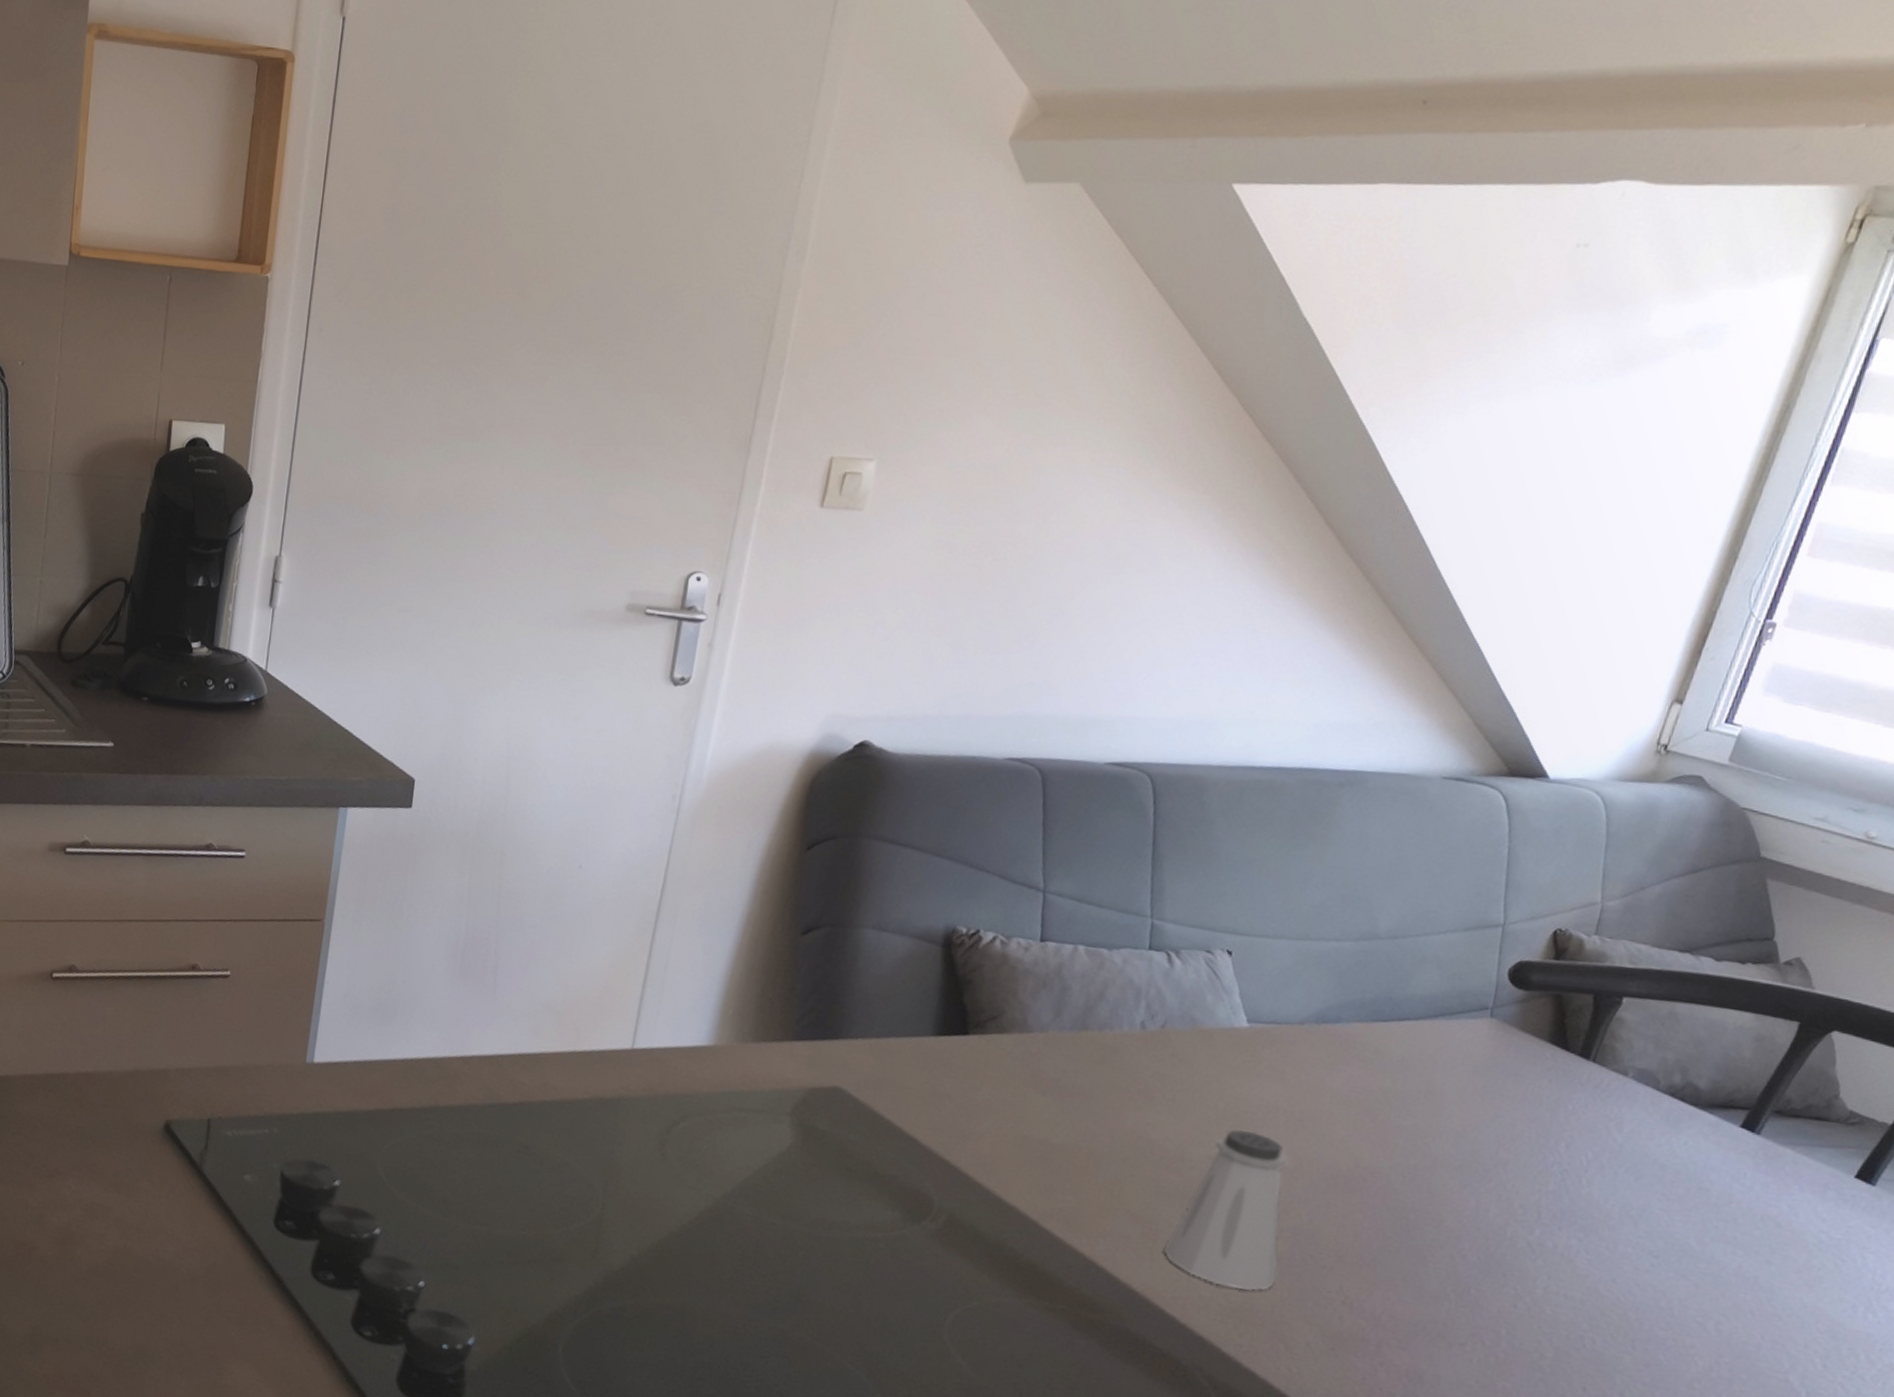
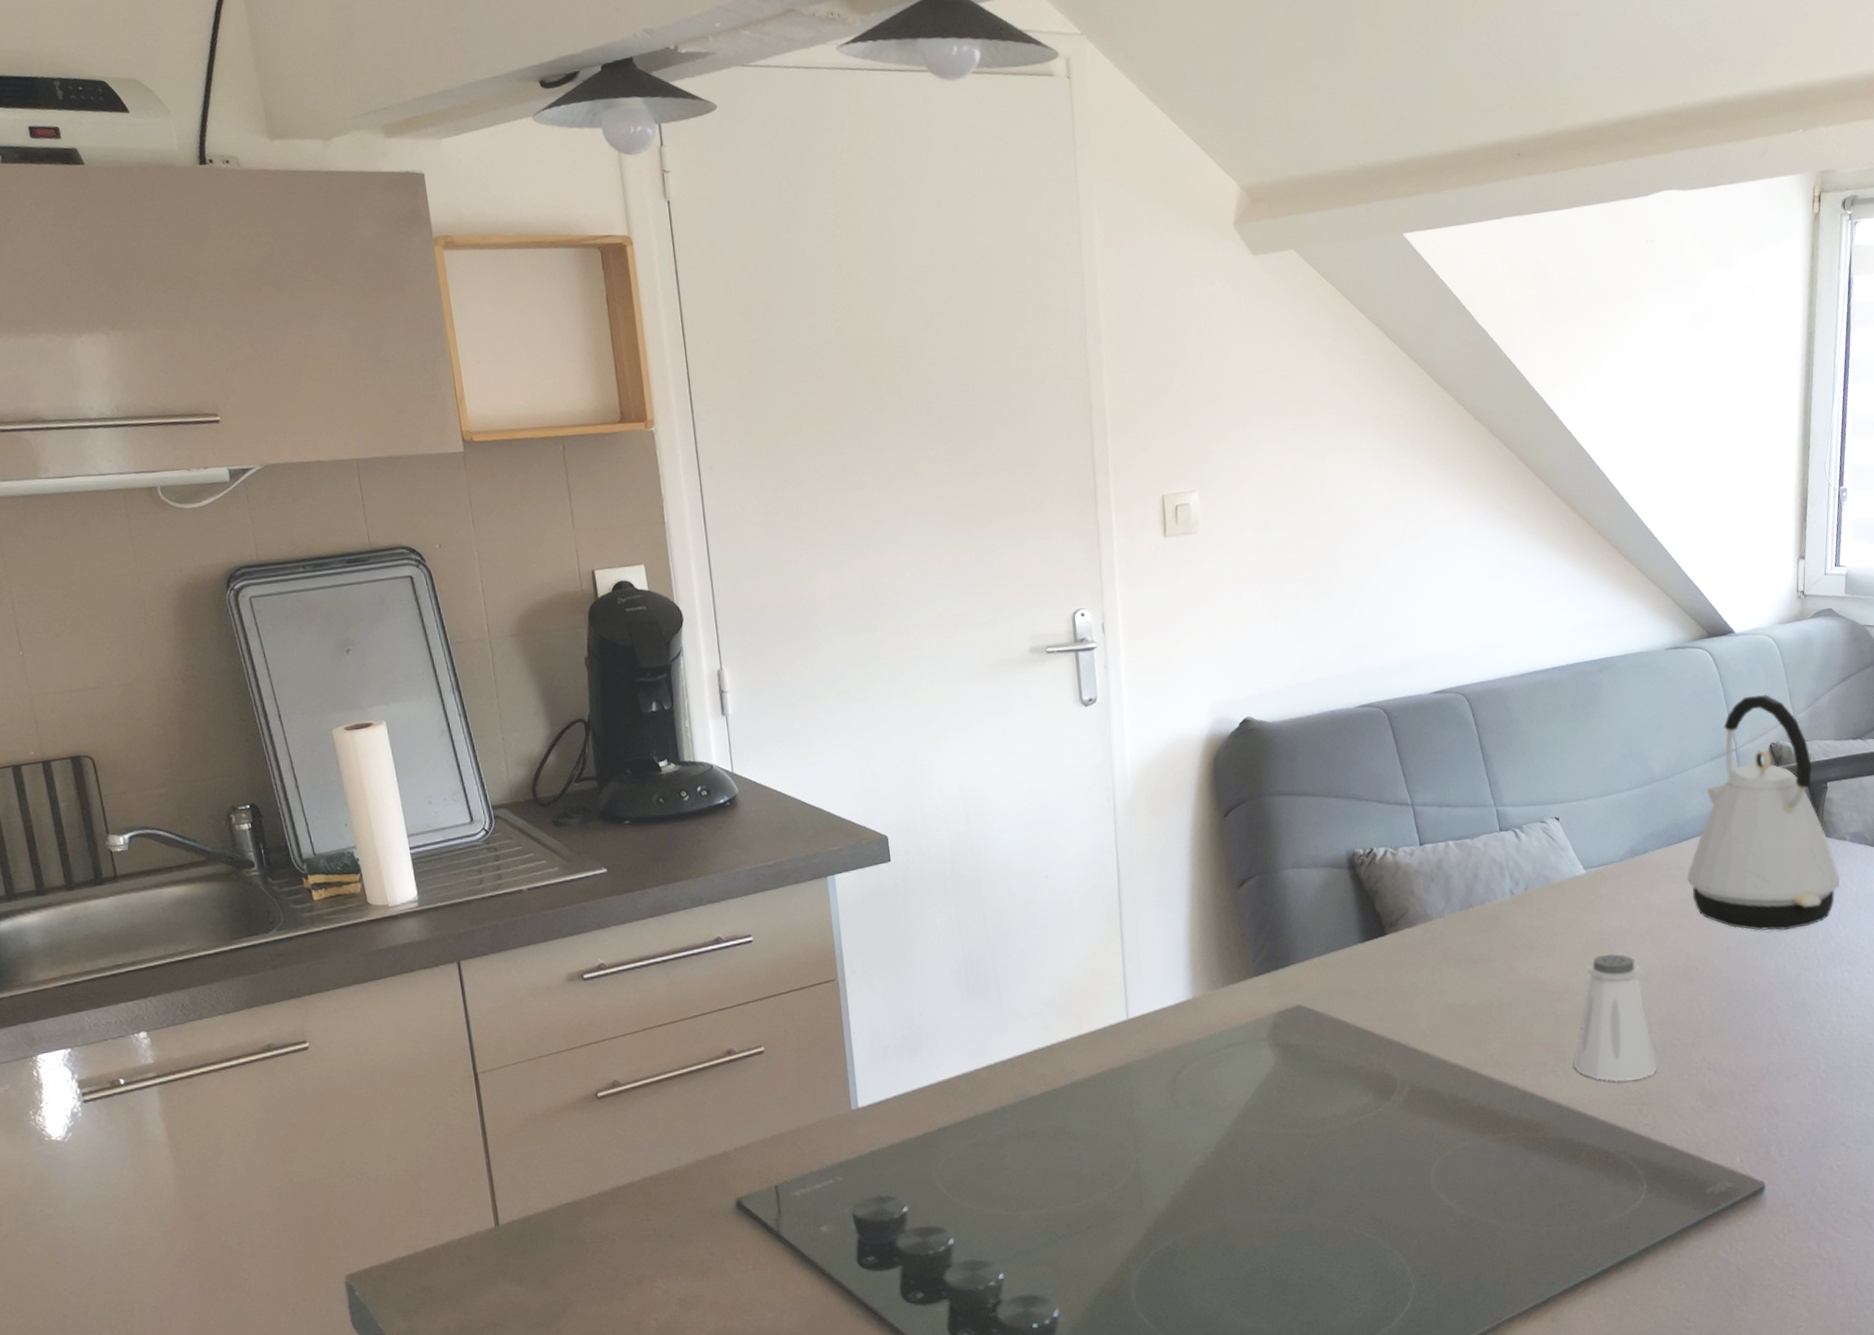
kettle: none [1383,861,1611,1169] -> present [1686,694,1841,931]

